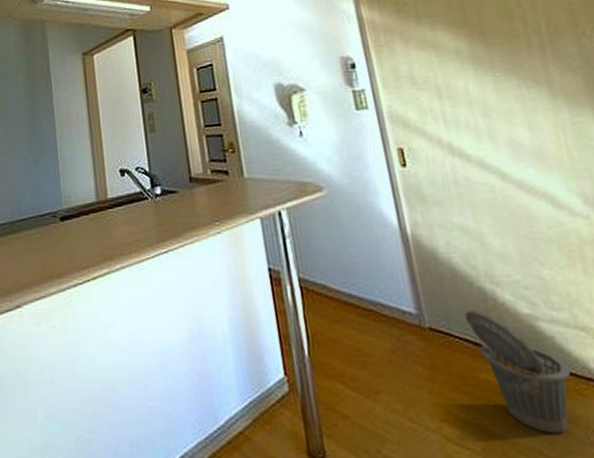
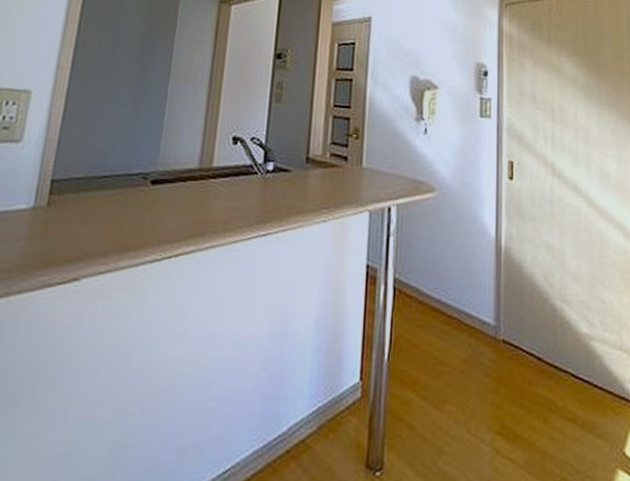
laundry basket: present [464,310,571,434] -> none [535,325,610,449]

